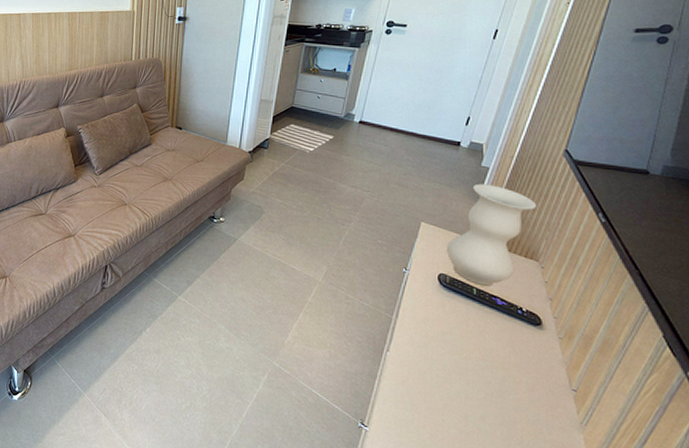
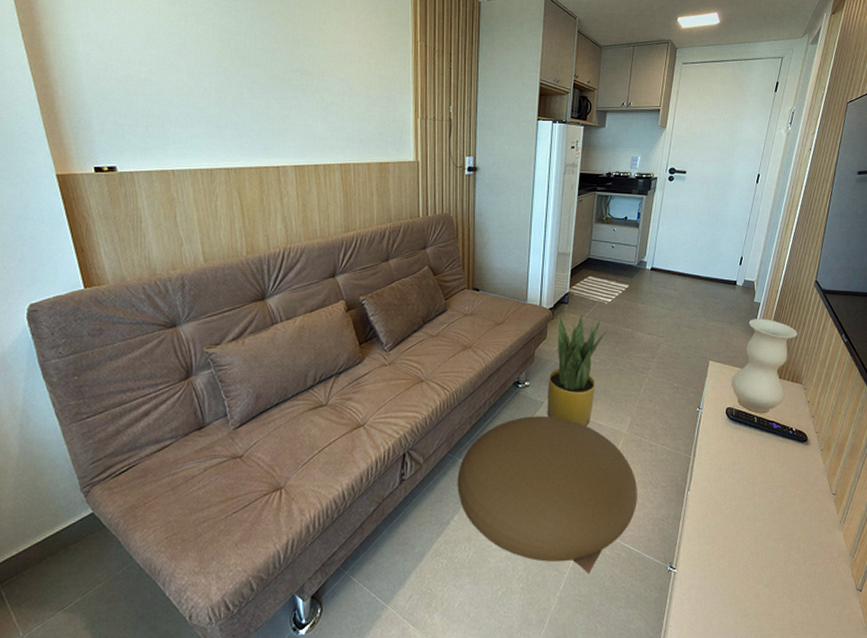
pouf: none [151,249,330,411] -> present [457,415,637,575]
planter: none [240,158,307,268] -> present [547,314,607,426]

